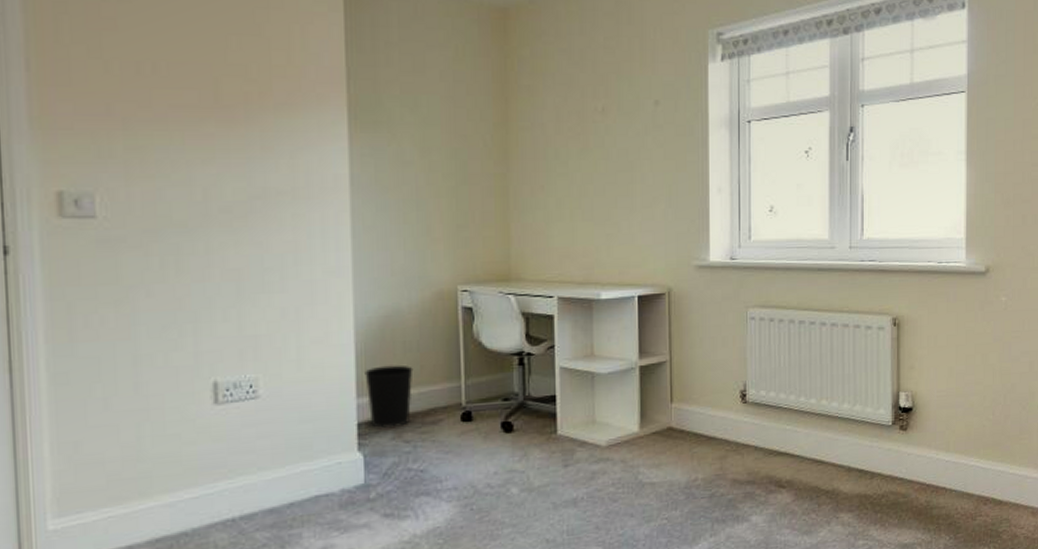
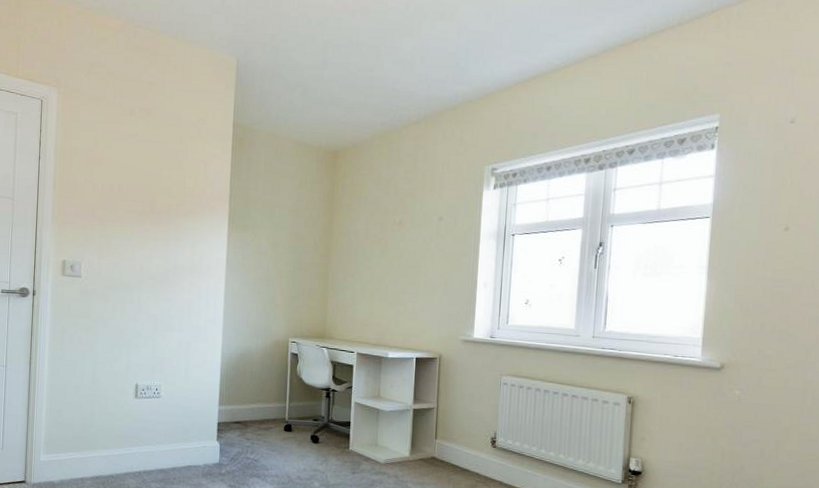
wastebasket: present [365,365,413,428] -> none [225,386,256,428]

